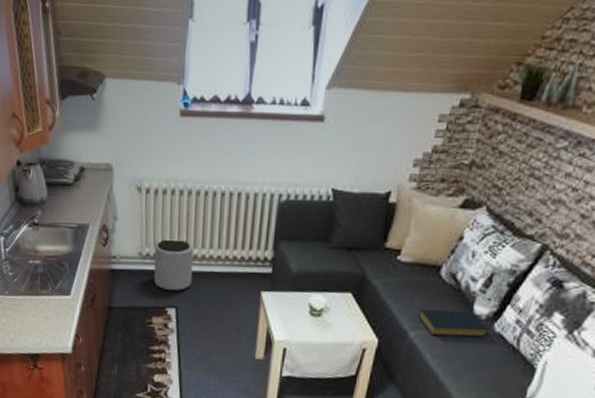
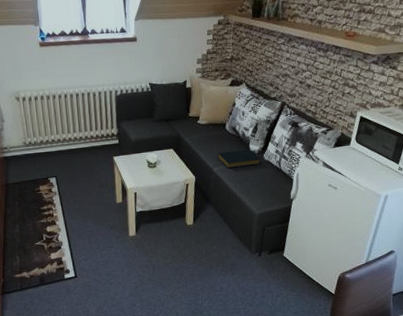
plant pot: present [153,238,193,291] -> none [34,129,65,166]

